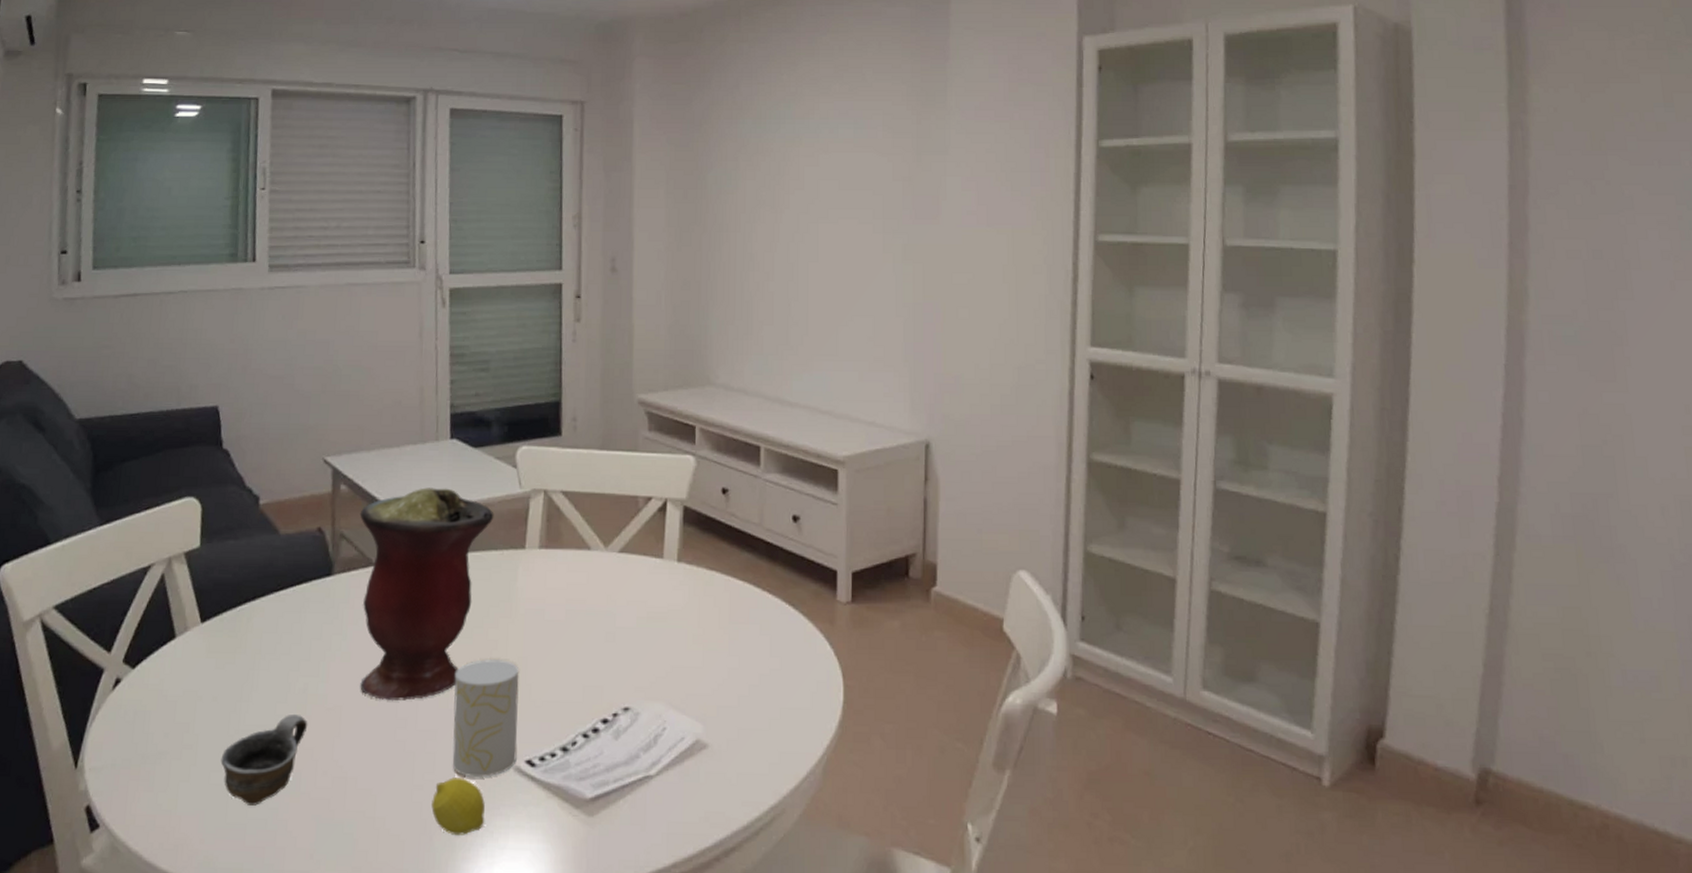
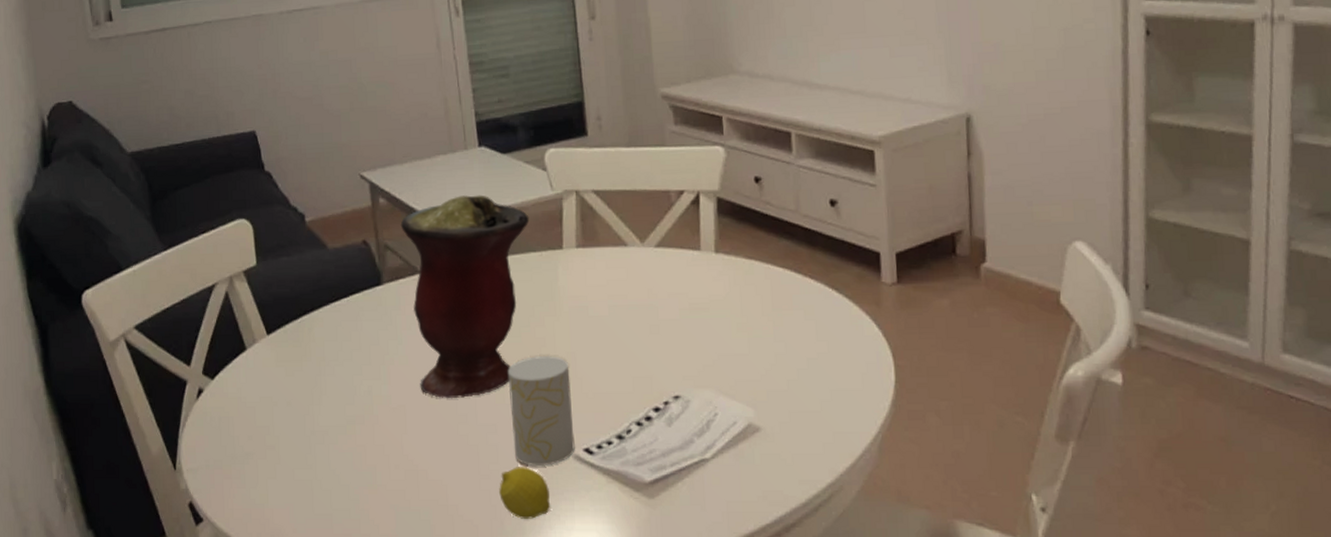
cup: present [220,715,308,806] -> none [301,415,377,498]

